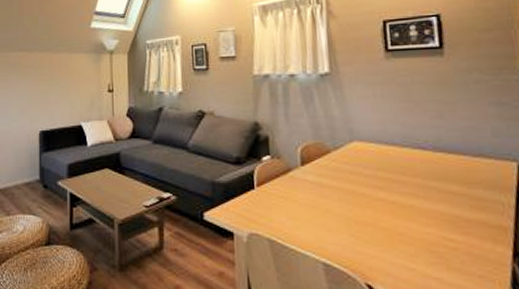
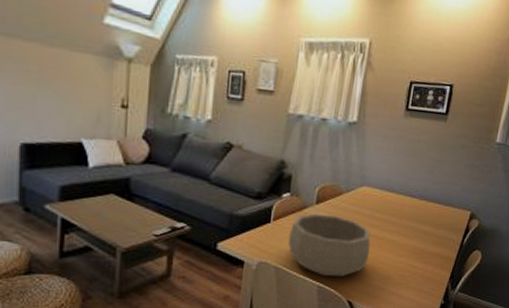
decorative bowl: none [276,176,382,253] -> present [287,213,371,278]

